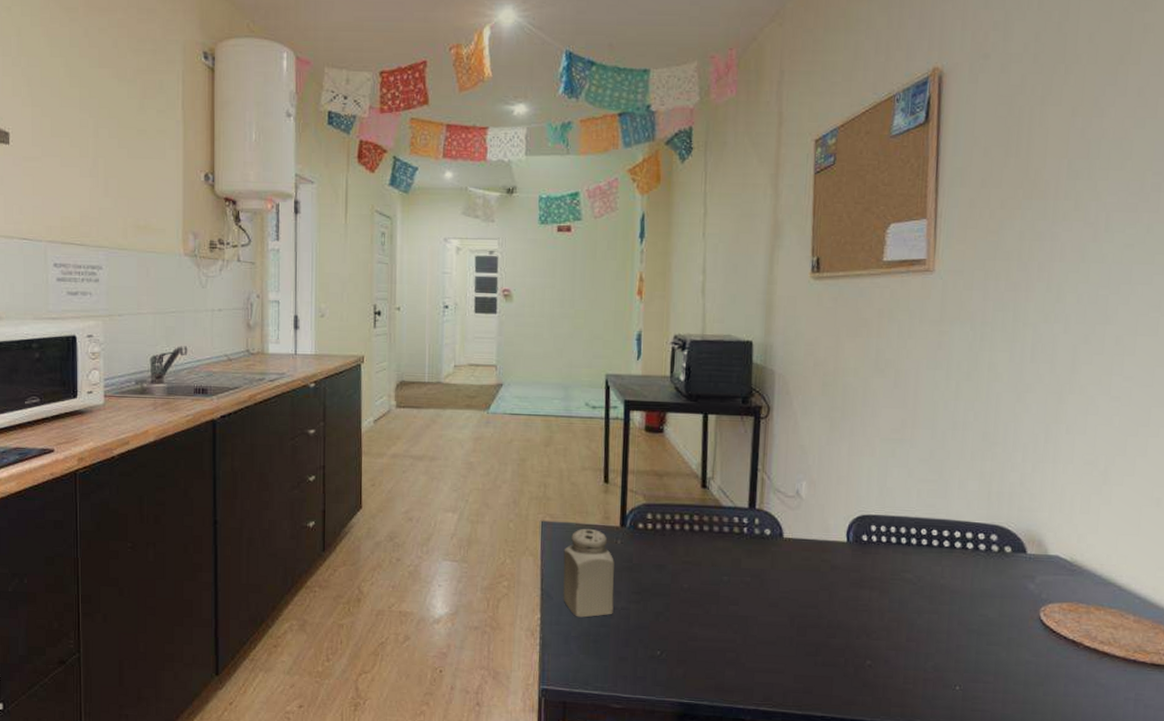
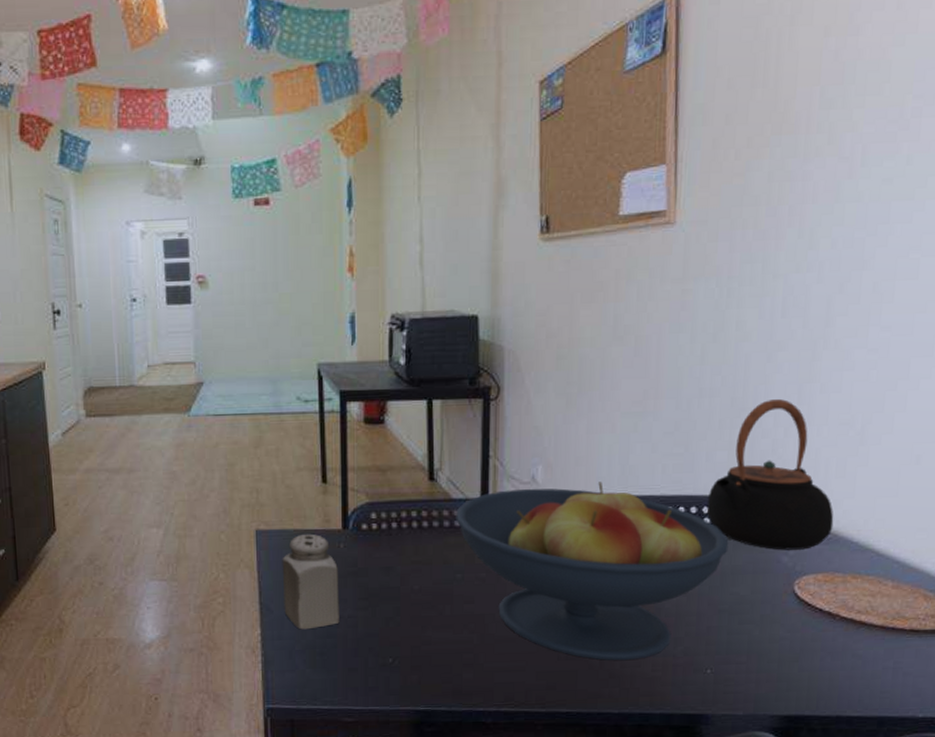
fruit bowl: none [725,501,979,672] -> present [456,482,729,661]
teapot: none [958,436,1079,579] -> present [706,399,834,550]

